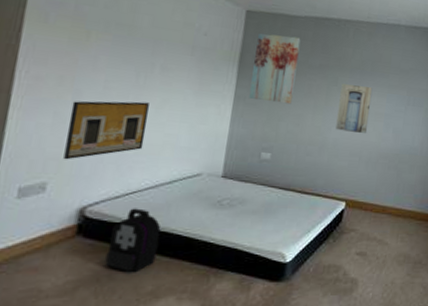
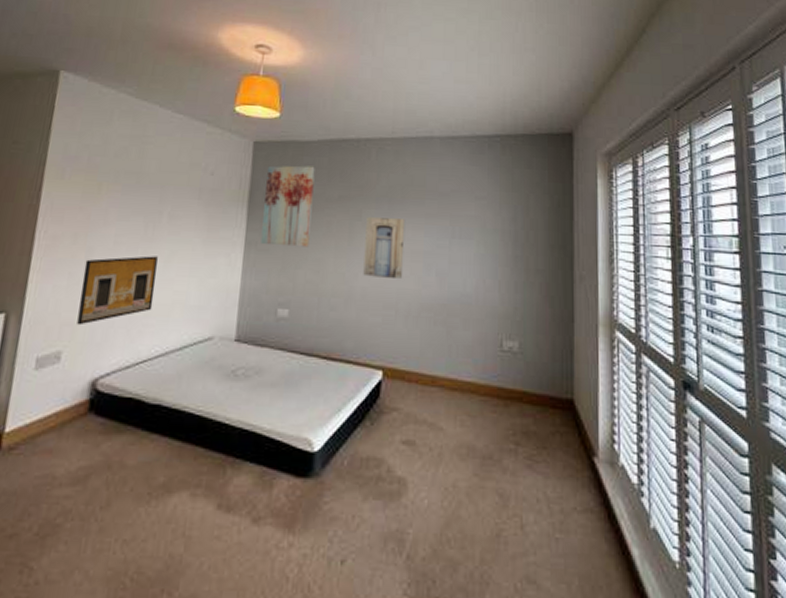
backpack: present [104,208,161,273] -> none [116,380,173,460]

